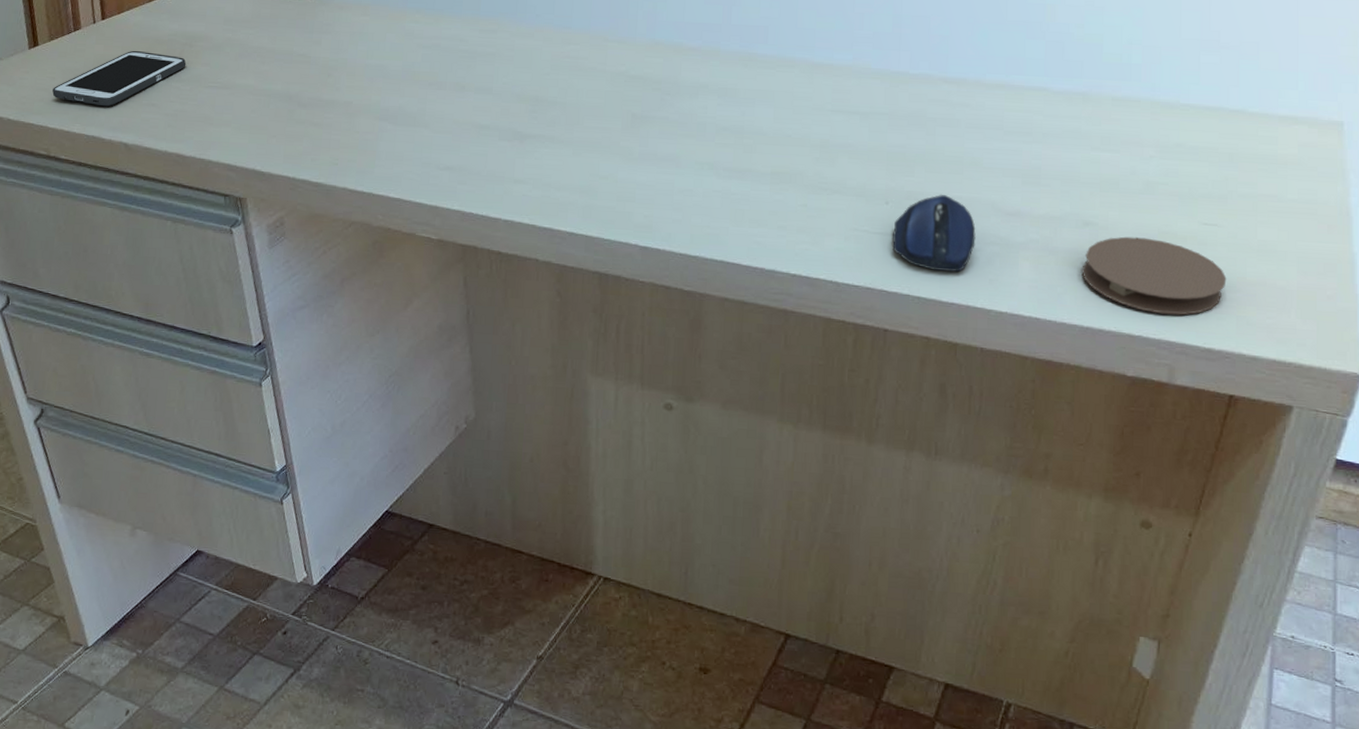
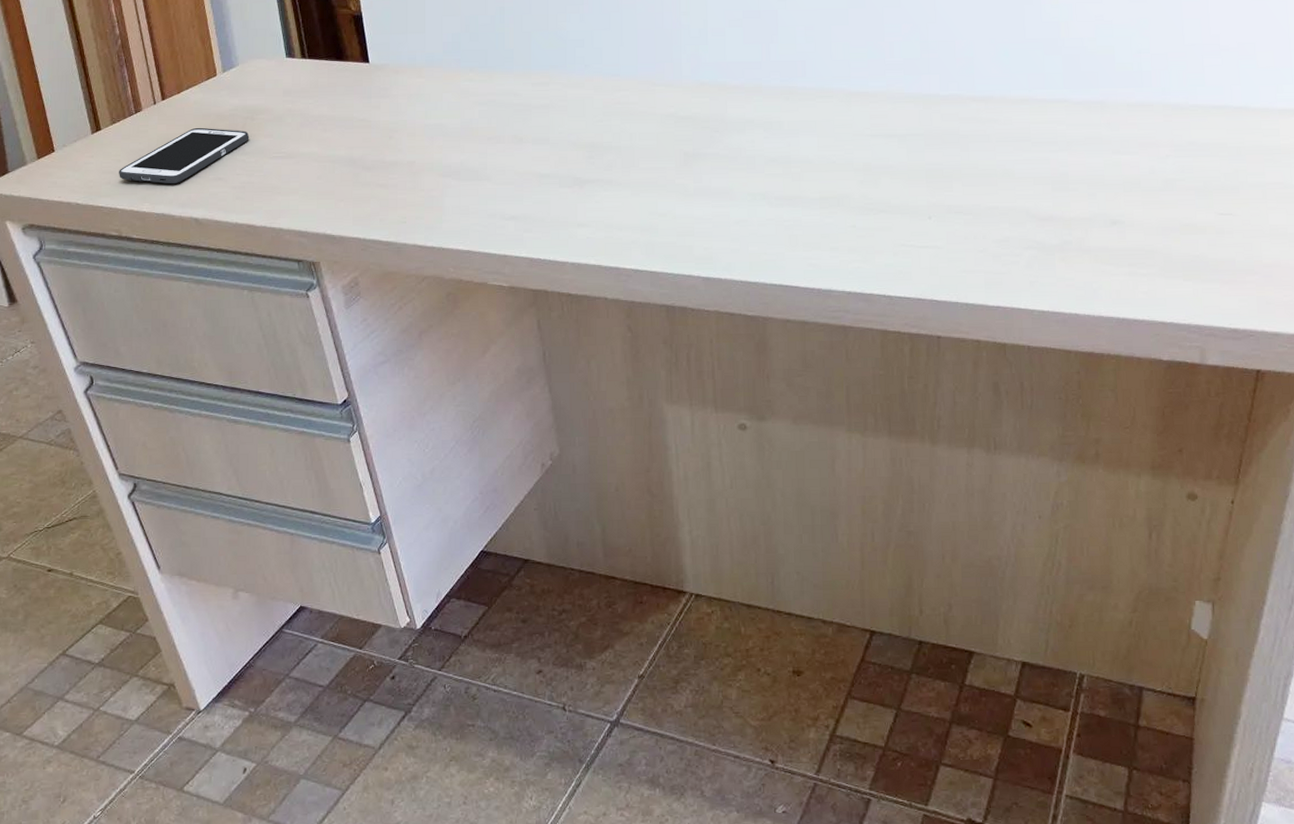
computer mouse: present [891,194,976,273] -> none [937,205,1014,278]
coaster: present [1081,236,1227,316] -> none [1113,231,1245,301]

